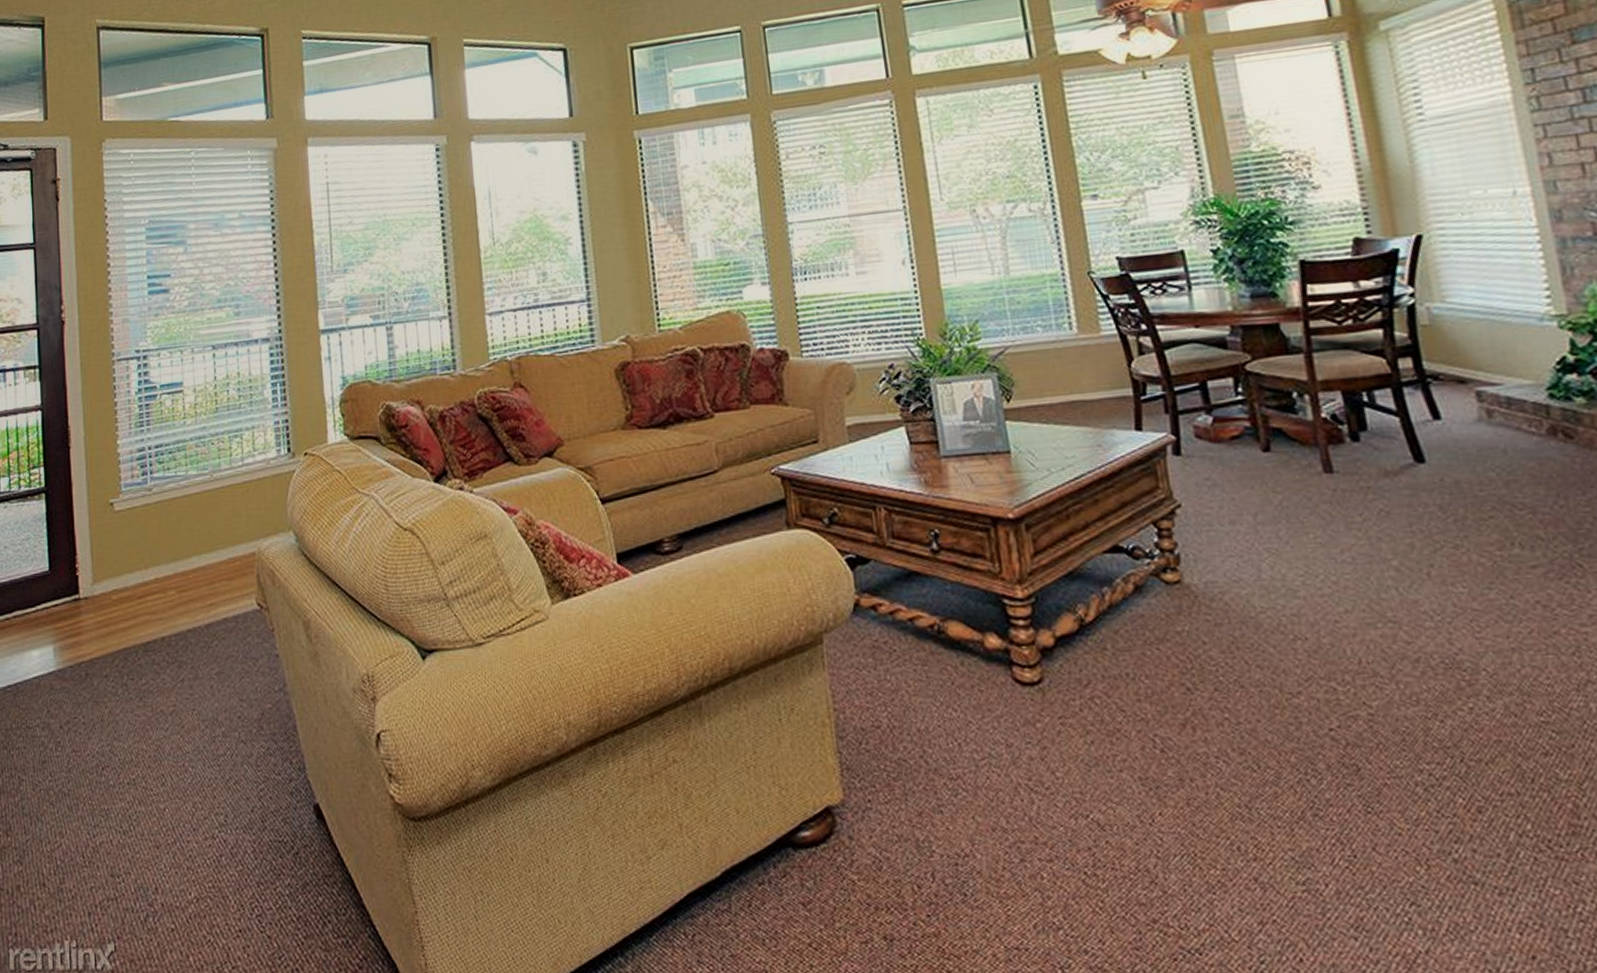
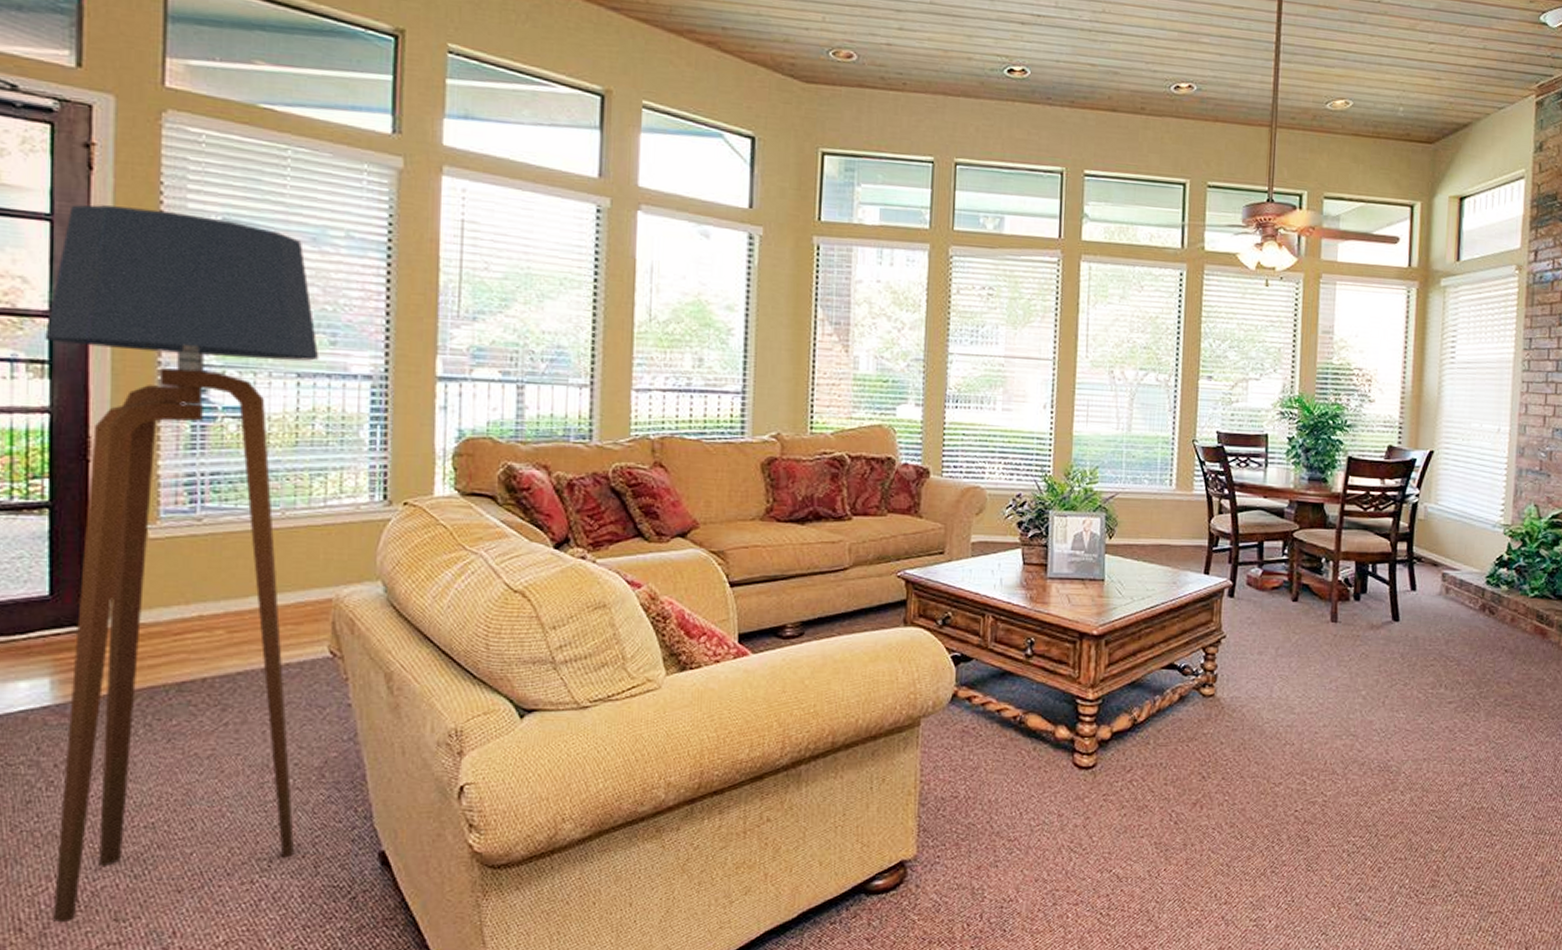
floor lamp: none [35,222,245,878] -> present [45,204,319,923]

